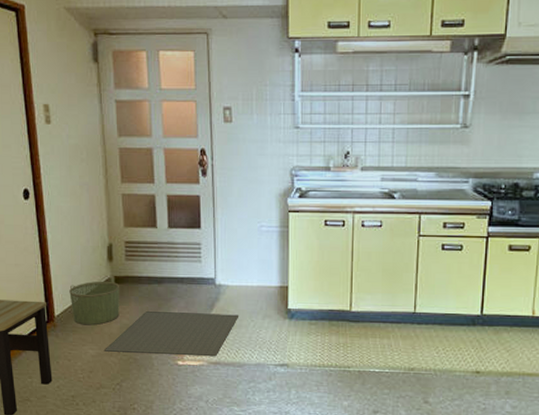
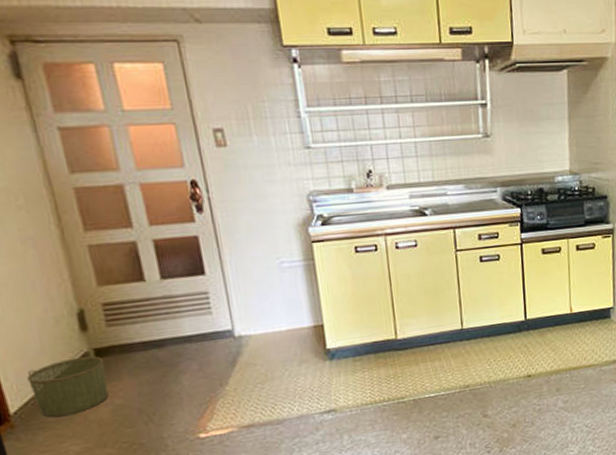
doormat: present [105,311,239,357] -> none [94,366,270,444]

